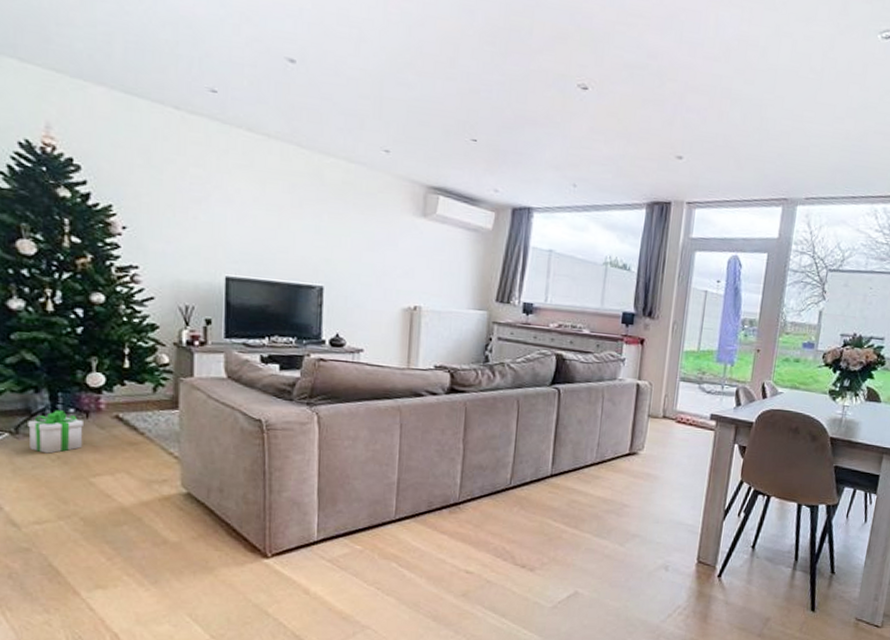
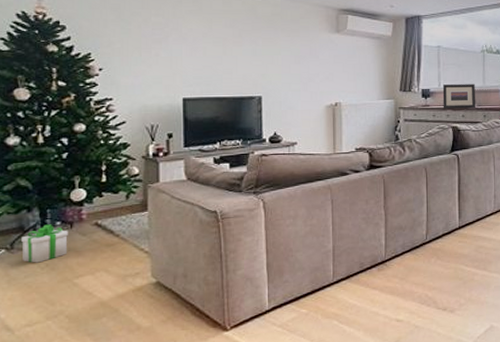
picture frame: none [547,300,591,335] -> present [442,84,475,109]

